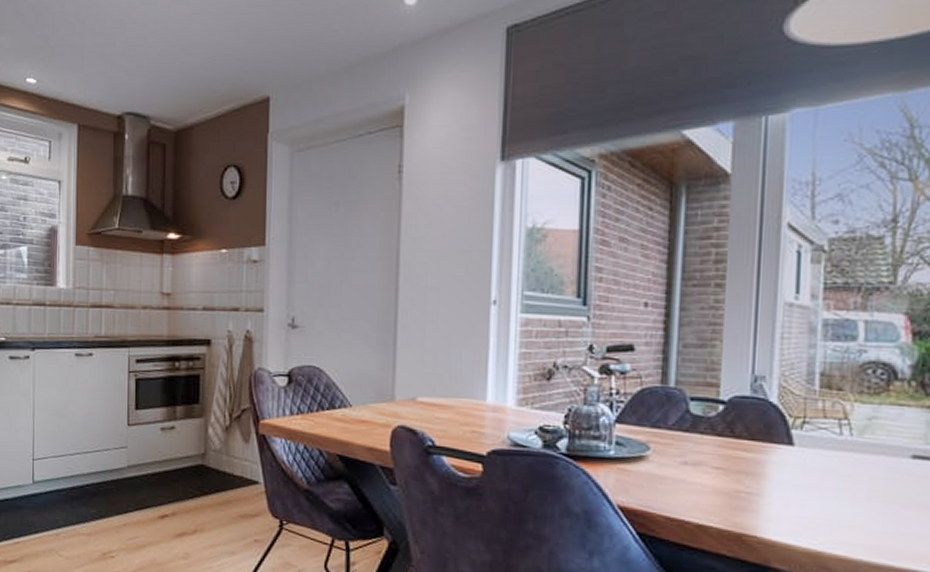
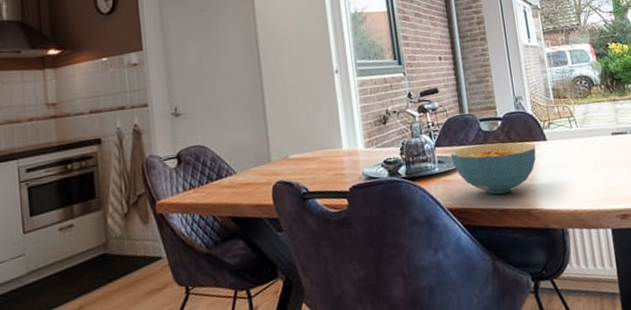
cereal bowl: none [636,430,773,505] -> present [450,142,536,195]

